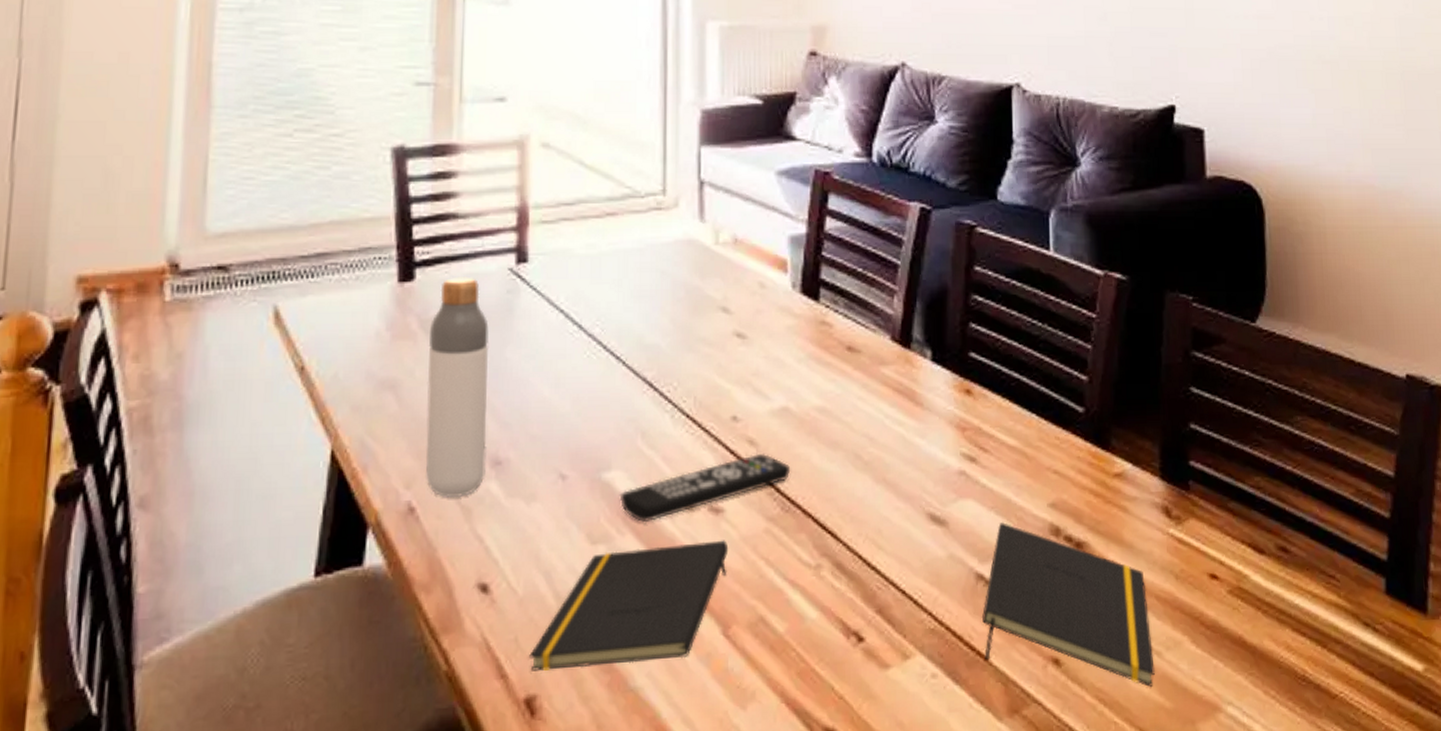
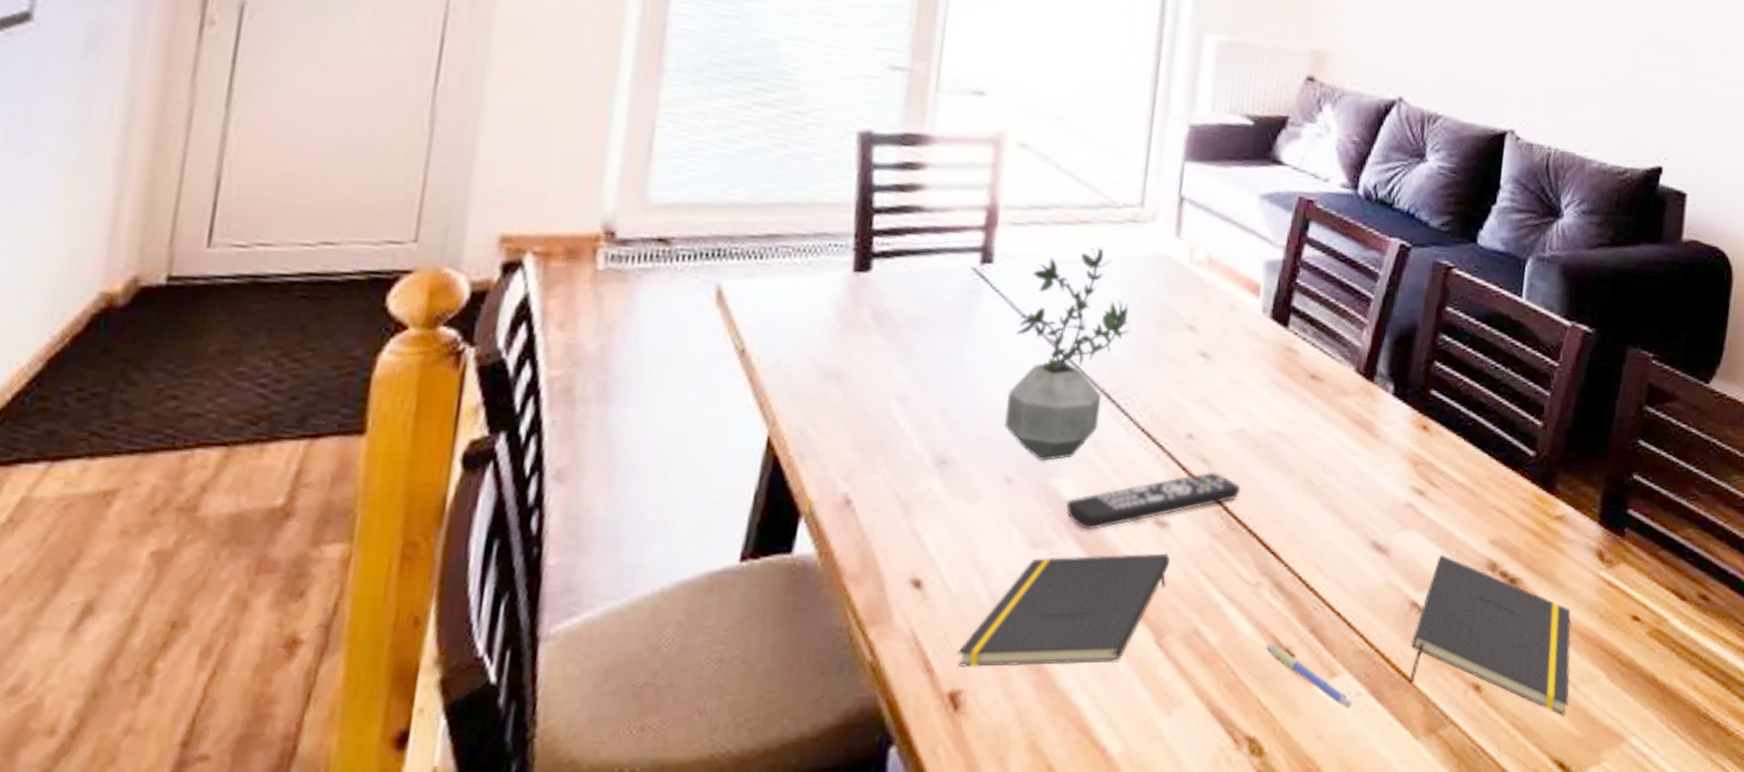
bottle: present [425,276,489,498] -> none [865,271,946,494]
potted plant: none [552,237,666,455] -> present [1003,246,1131,461]
pen: none [834,628,929,692] -> present [1266,644,1353,709]

